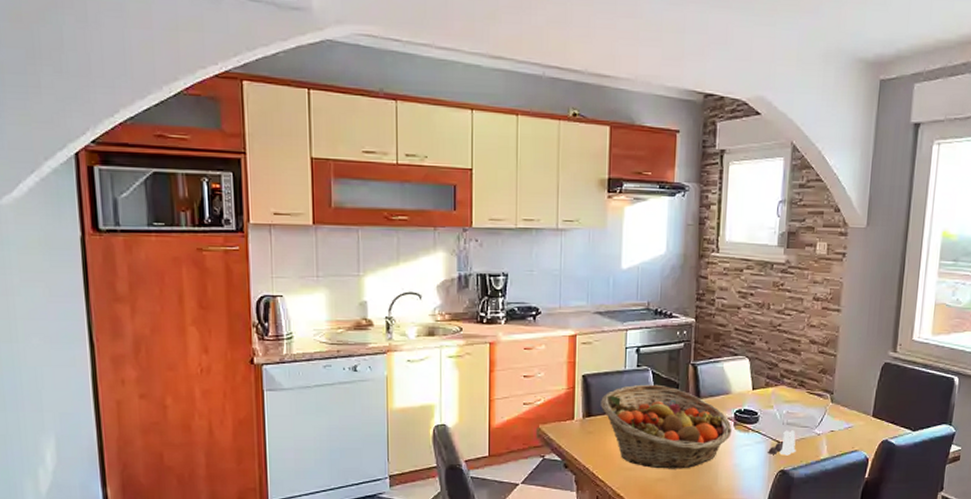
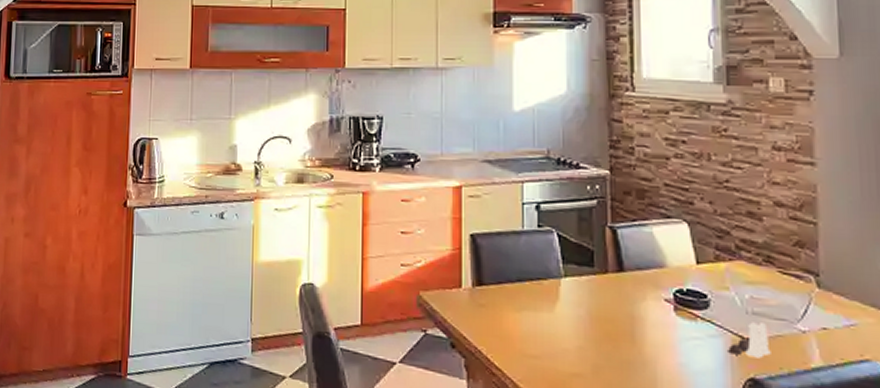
fruit basket: present [601,384,732,469] -> none [494,248,672,364]

